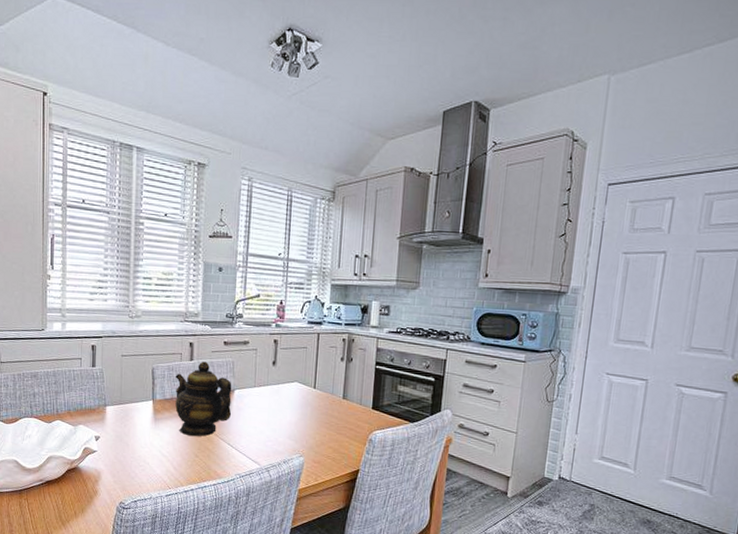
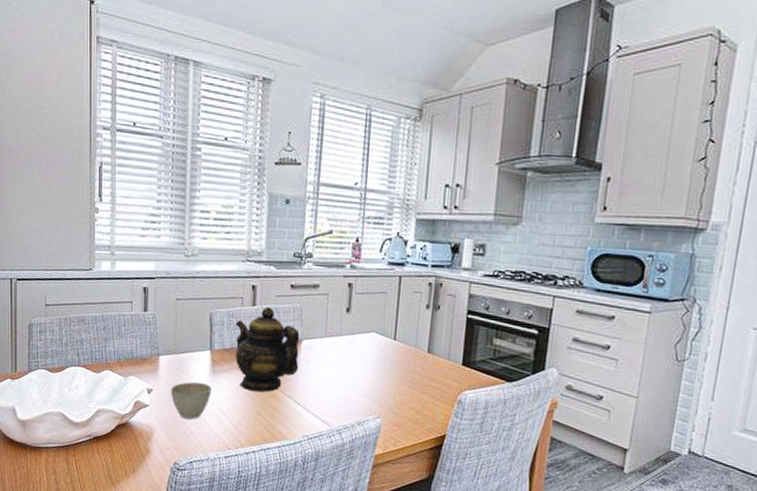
cup: none [116,429,154,462] -> present [170,381,212,419]

